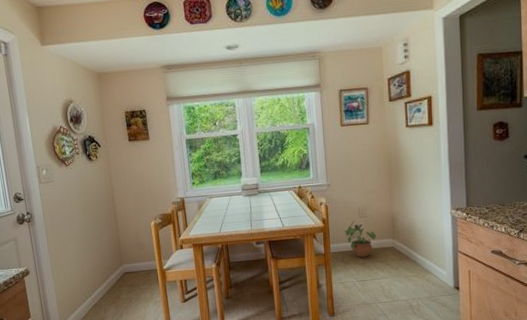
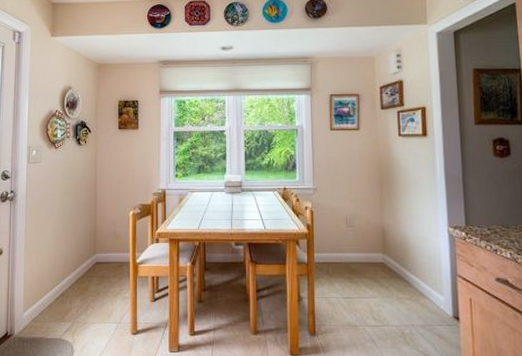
potted plant: present [344,221,376,258] -> none [330,229,364,271]

